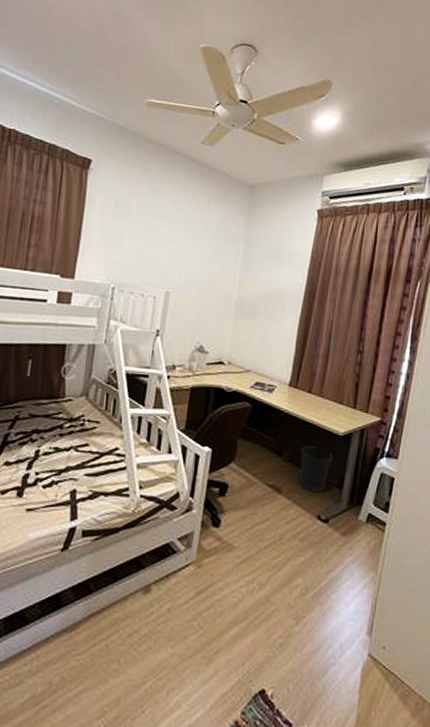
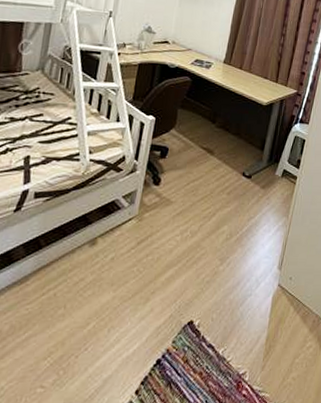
wastebasket: present [300,446,334,493] -> none [229,114,258,154]

